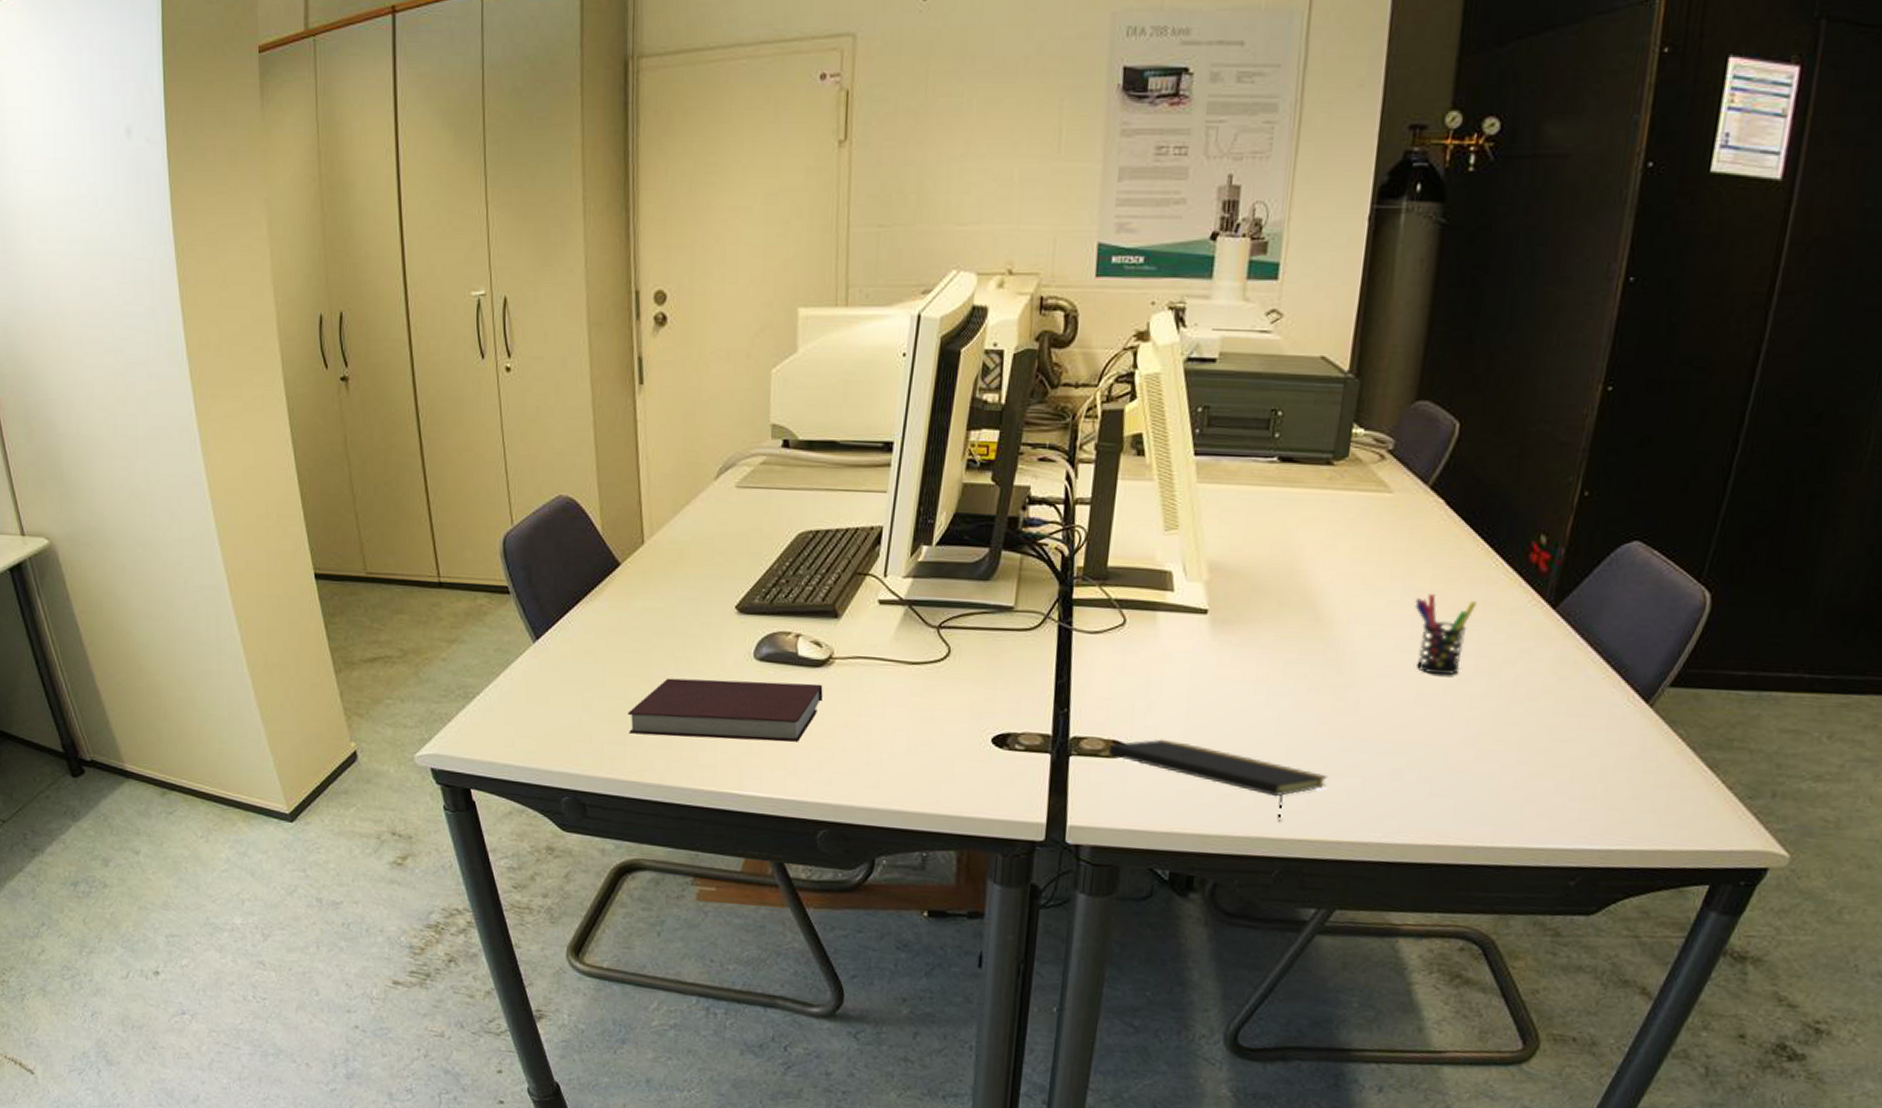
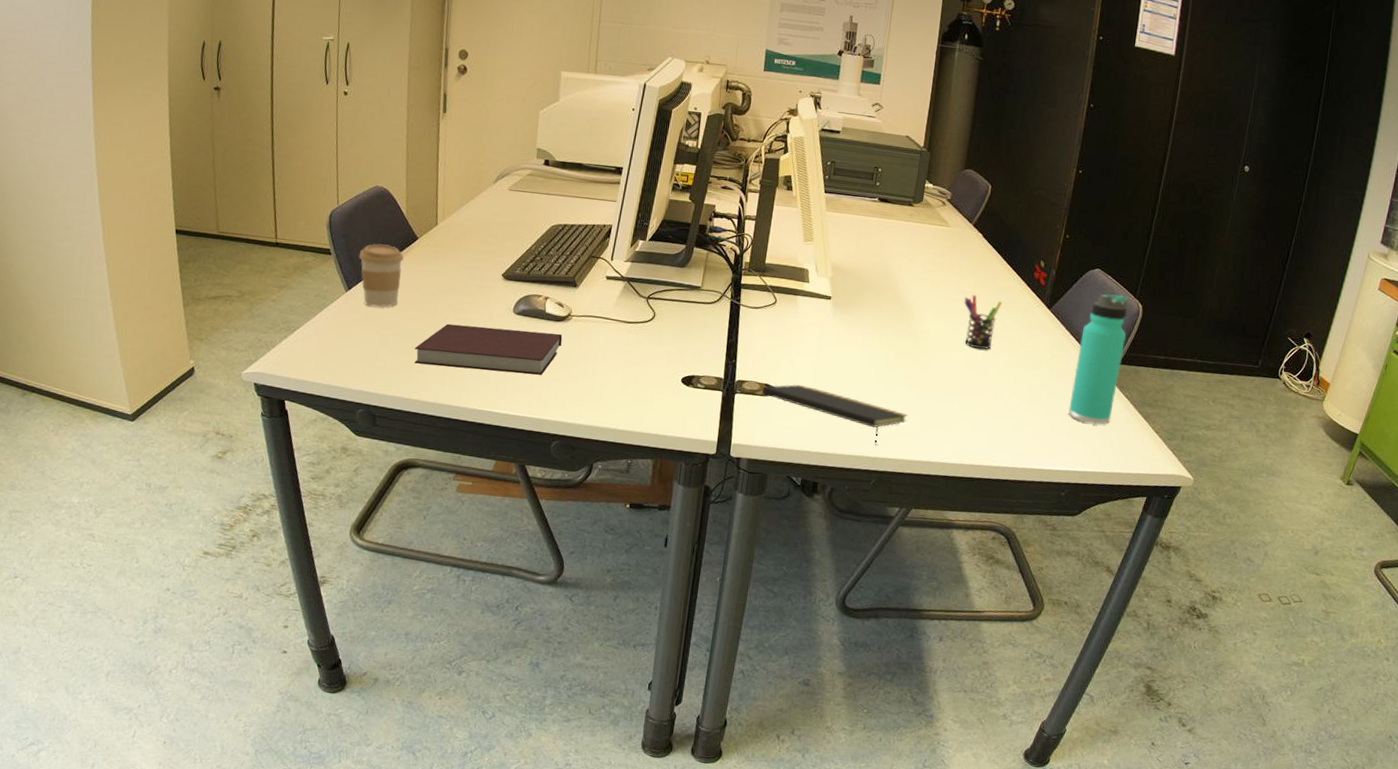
coffee cup: none [545,575,603,661] -> present [358,243,404,307]
thermos bottle: none [1582,578,1687,781] -> present [1068,293,1128,425]

